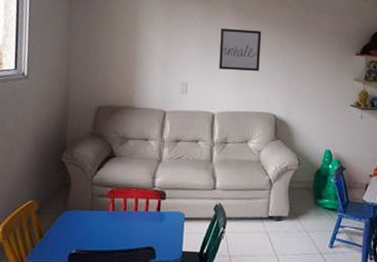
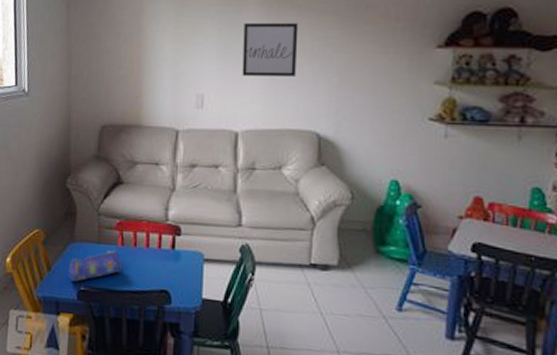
pencil case: none [60,215,113,246] -> present [68,250,123,282]

